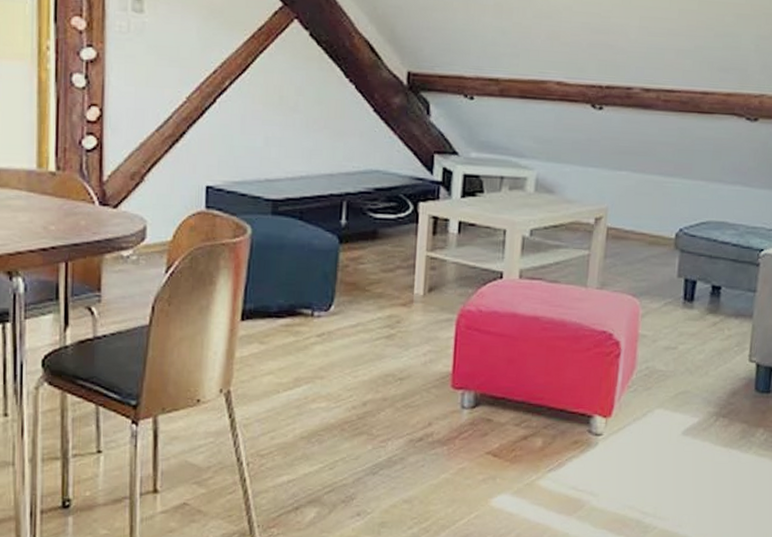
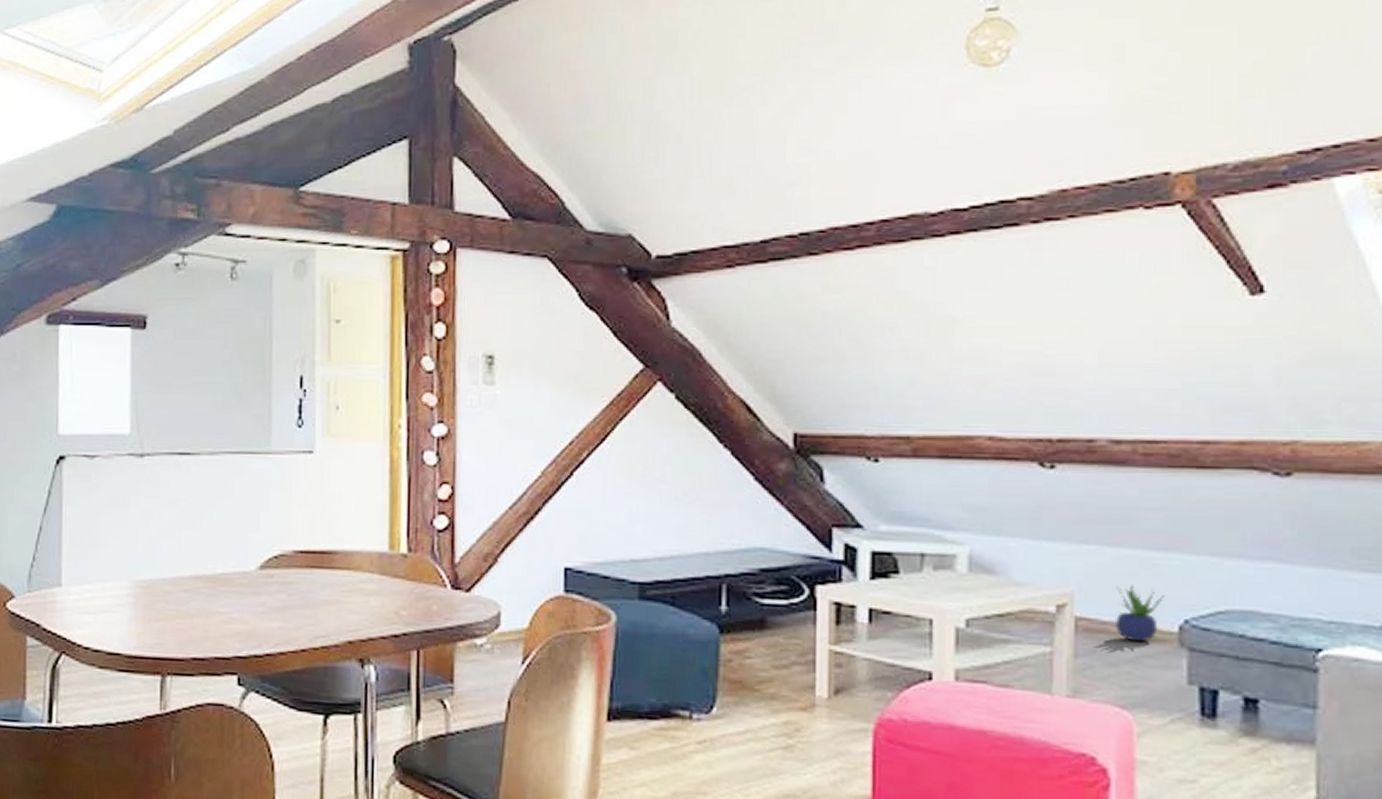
potted plant: none [633,202,669,246] -> present [1114,585,1165,642]

